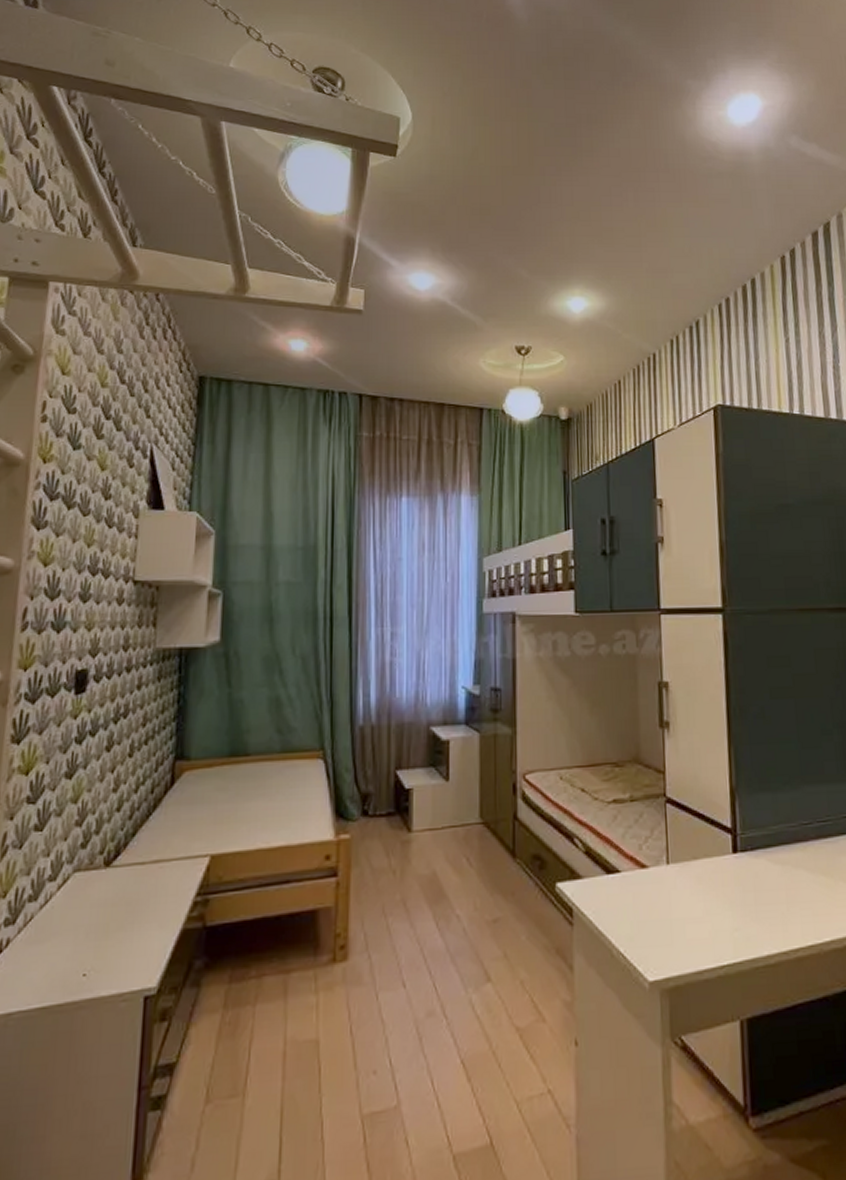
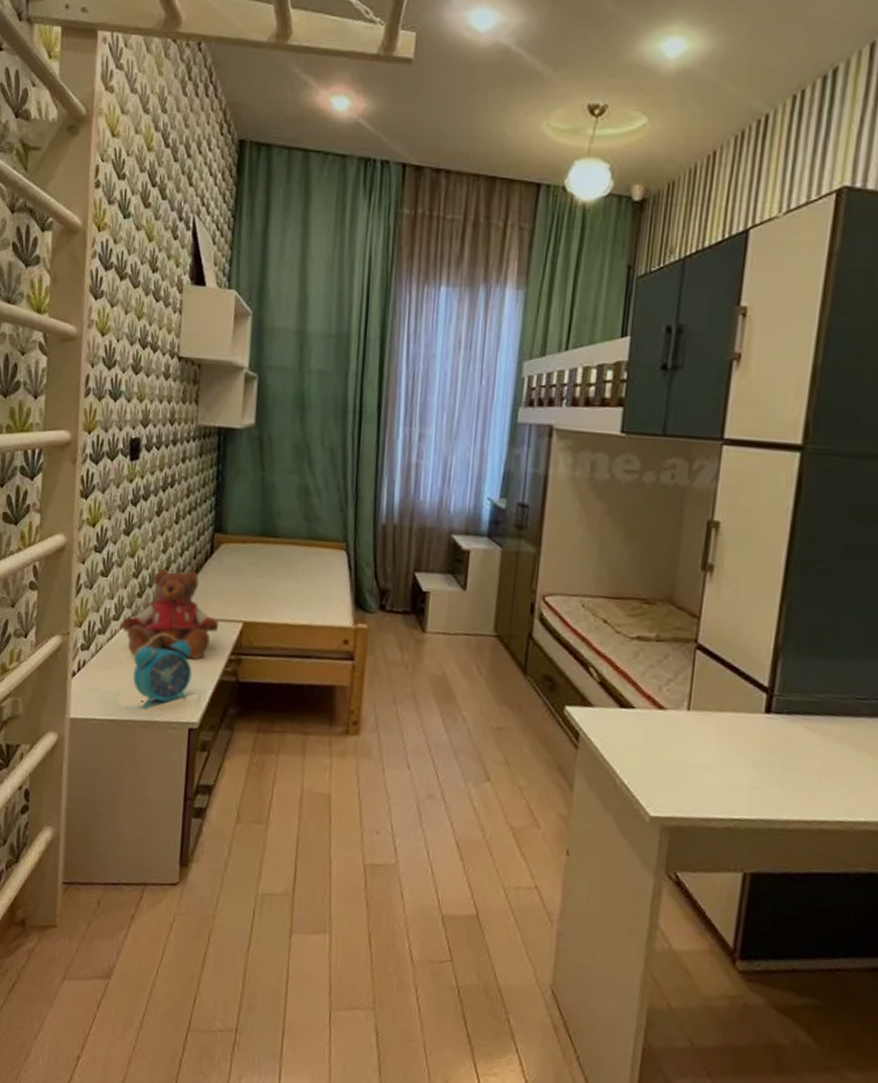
teddy bear: none [57,807,182,921] -> present [120,569,219,660]
alarm clock: none [72,885,149,985] -> present [132,632,192,710]

